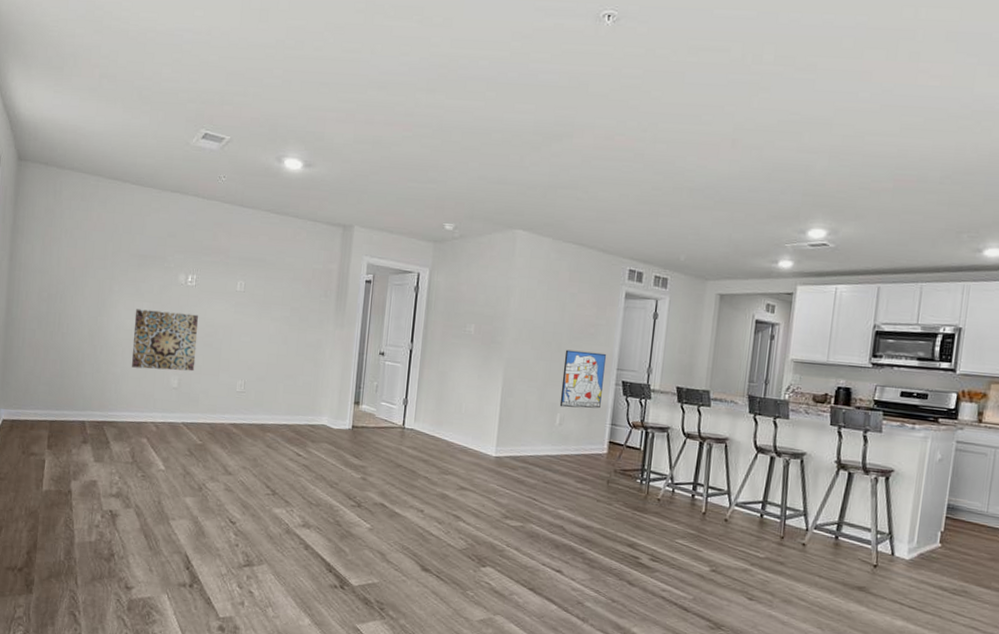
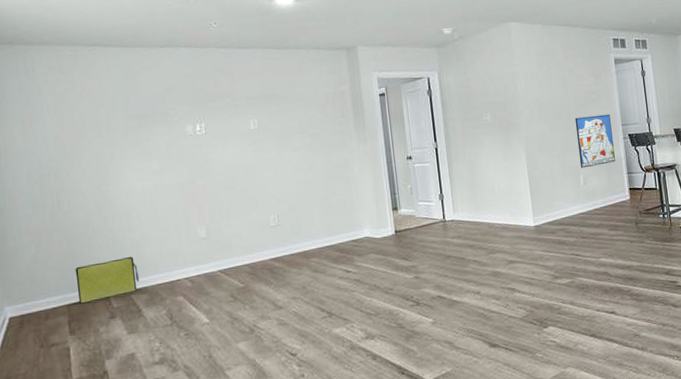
bag: none [59,387,114,424] -> present [75,257,139,304]
wall art: present [132,309,198,372] -> none [144,161,222,229]

